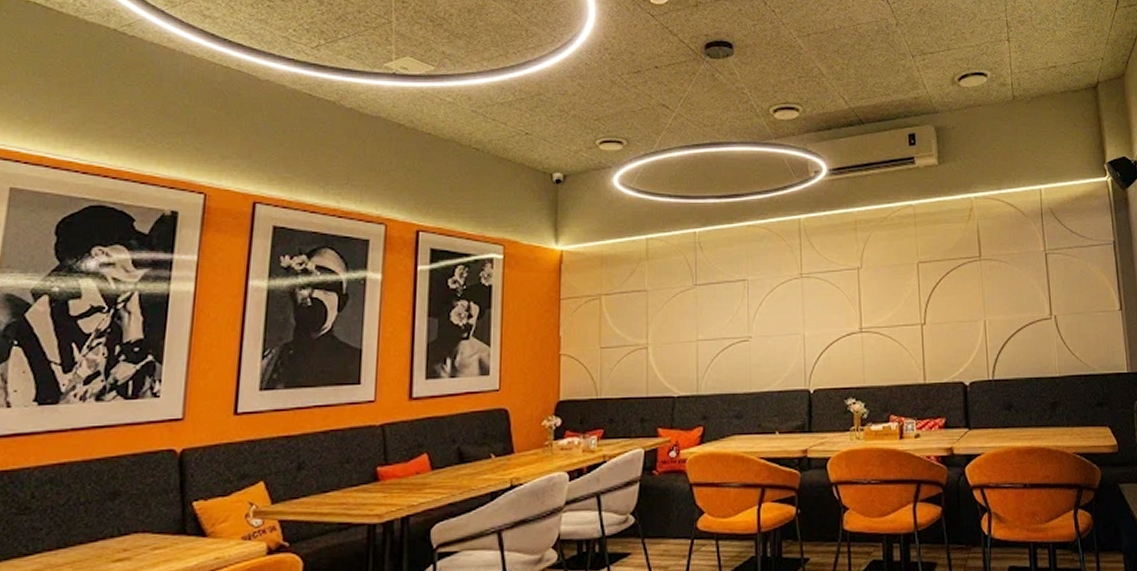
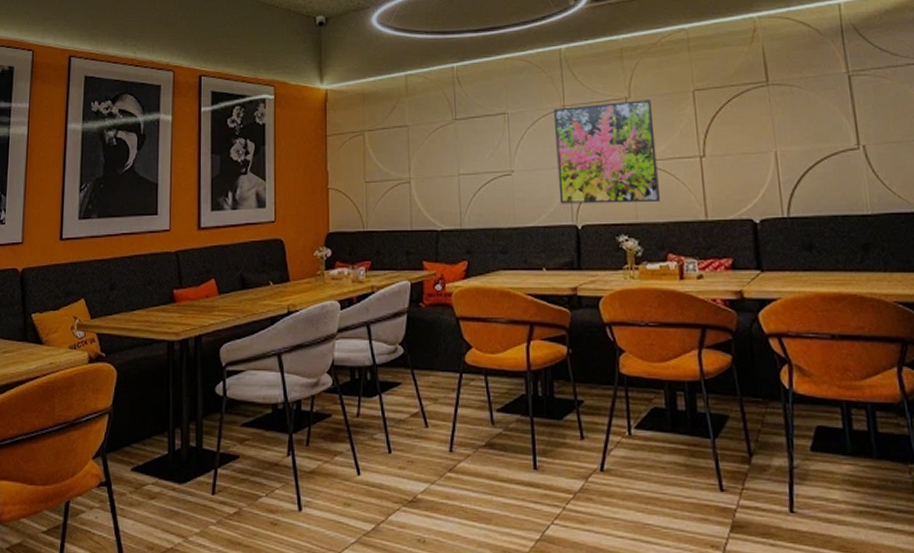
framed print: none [791,270,885,369] -> present [553,100,660,204]

